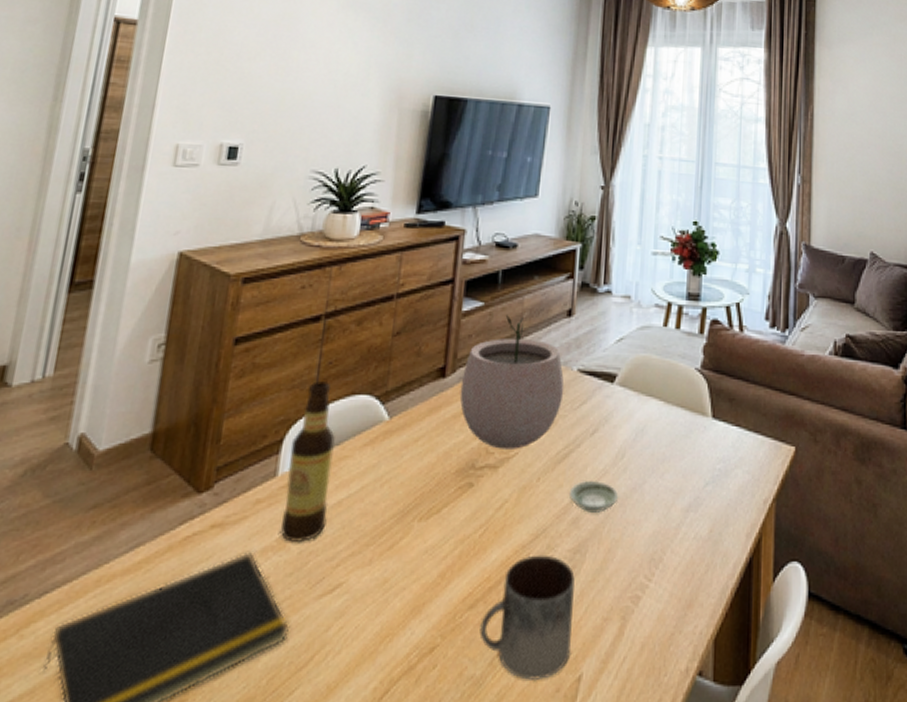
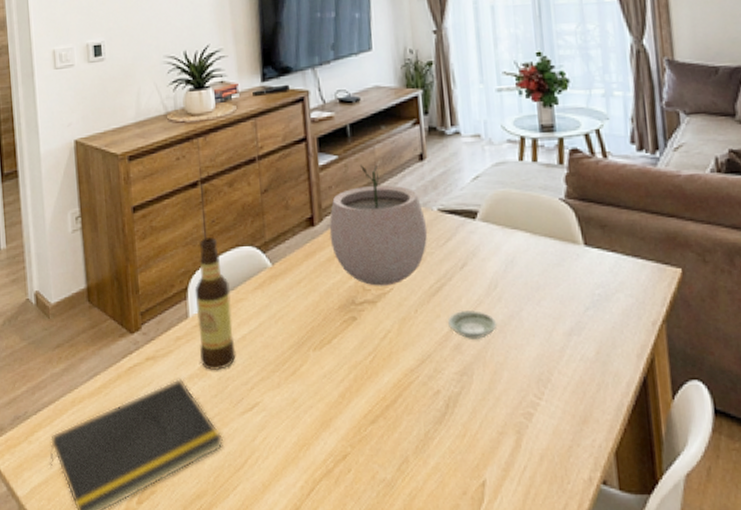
mug: present [479,555,575,680] -> none [383,377,472,484]

